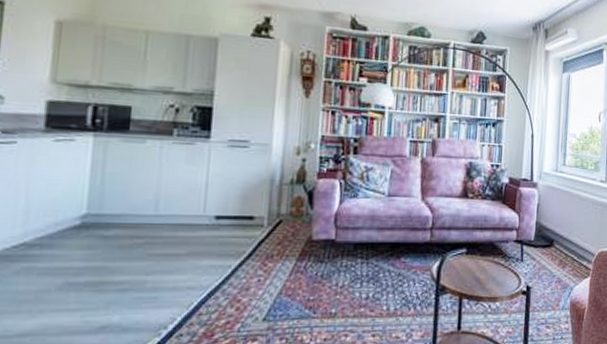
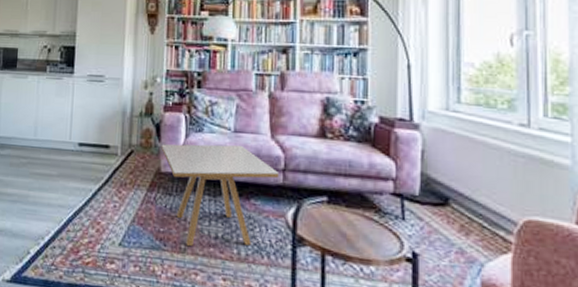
side table: none [313,208,428,311] -> present [161,144,280,247]

